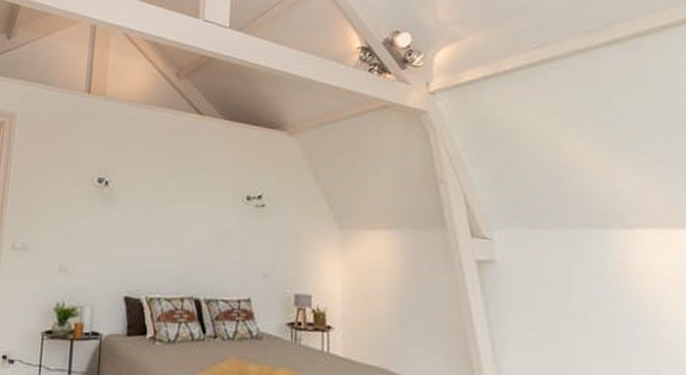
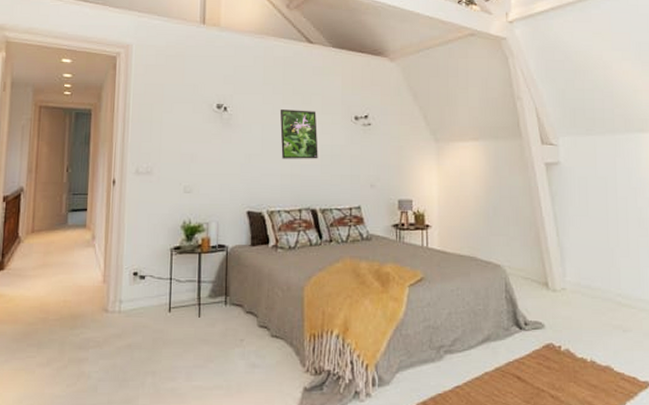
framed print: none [164,186,205,243] -> present [279,109,318,159]

